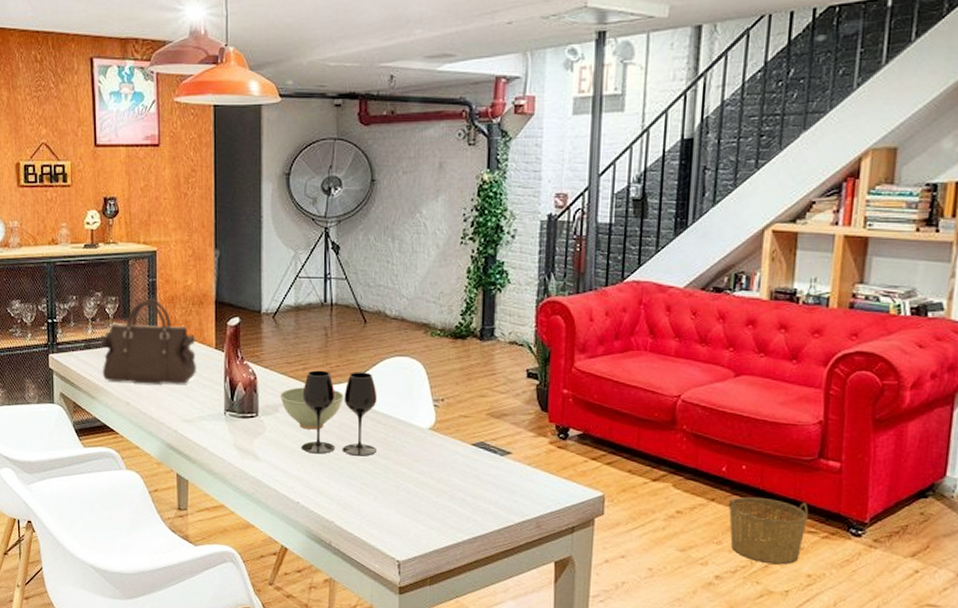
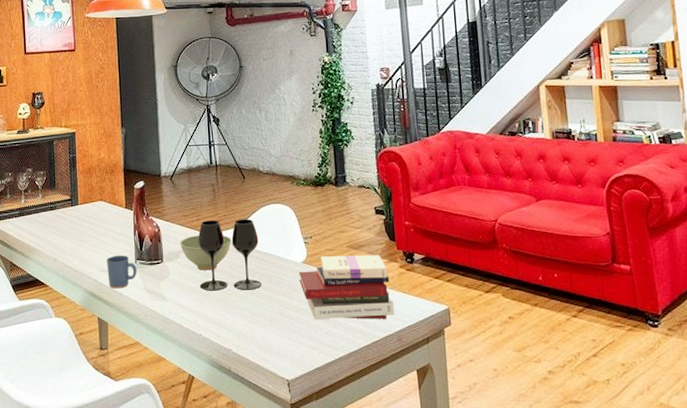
shoulder bag: present [100,299,196,384] -> none [31,171,111,242]
mug: none [190,403,226,443] -> present [107,255,137,289]
books: none [423,424,536,502] -> present [298,255,394,319]
basket: present [728,497,808,565] -> none [548,300,614,357]

